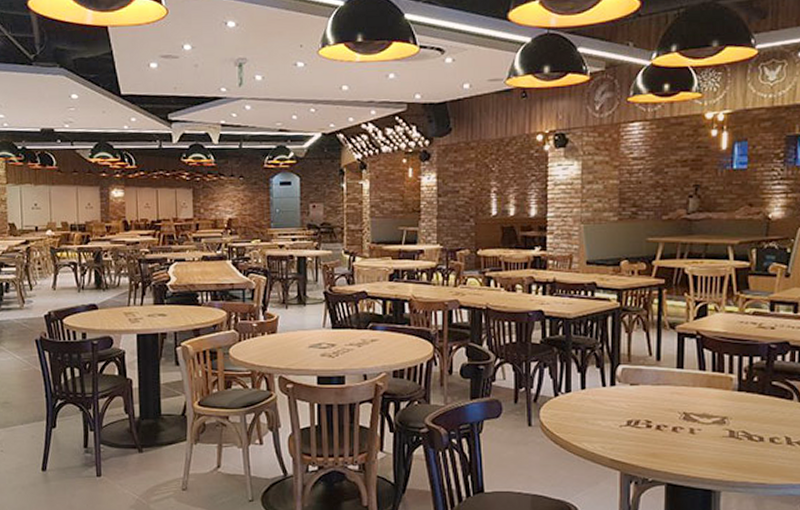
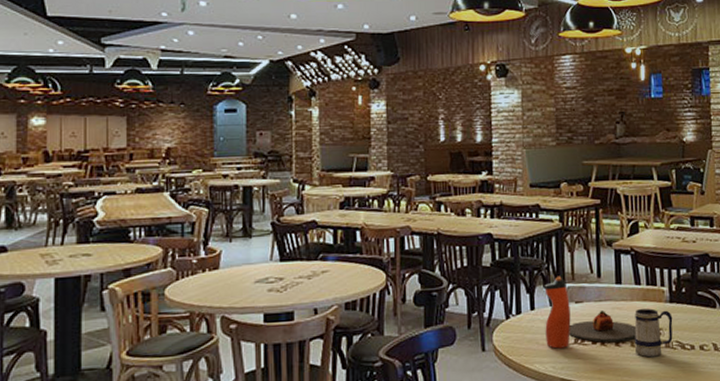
water bottle: none [596,356,624,429] -> present [544,276,571,349]
plate: none [621,395,698,428] -> present [569,311,637,343]
beer mug: none [693,395,740,446] -> present [634,308,673,358]

